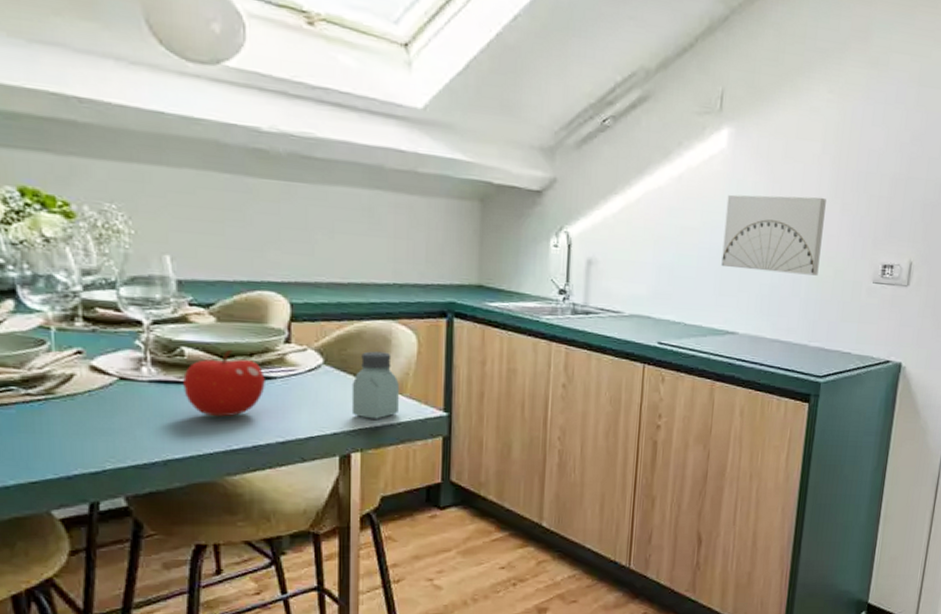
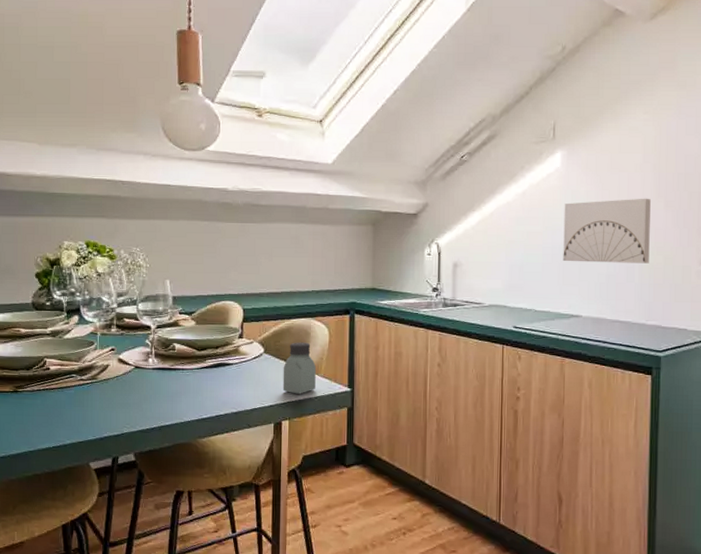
fruit: present [183,349,265,417] -> none [174,344,225,394]

